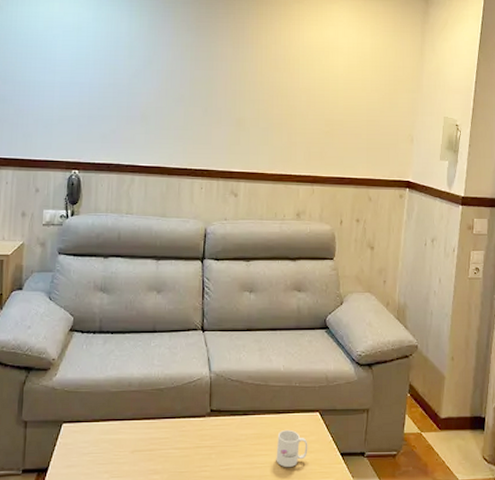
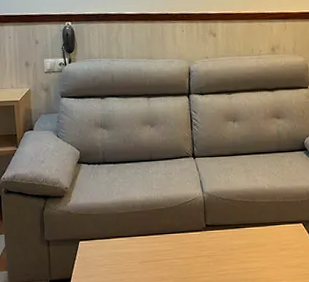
mug: present [276,430,308,468] -> none [266,239,295,272]

